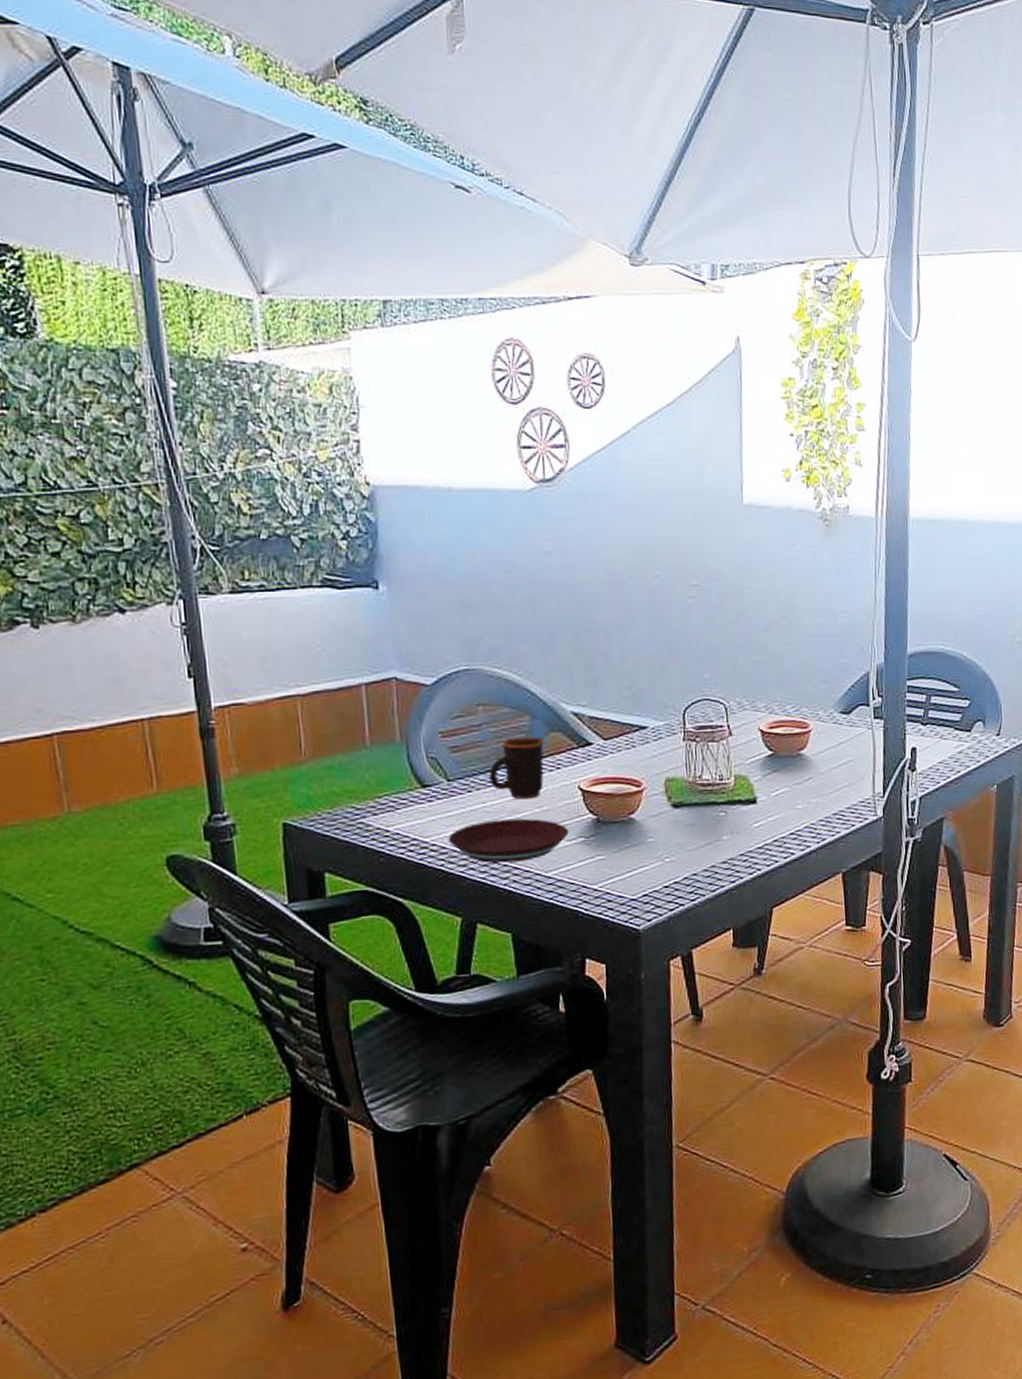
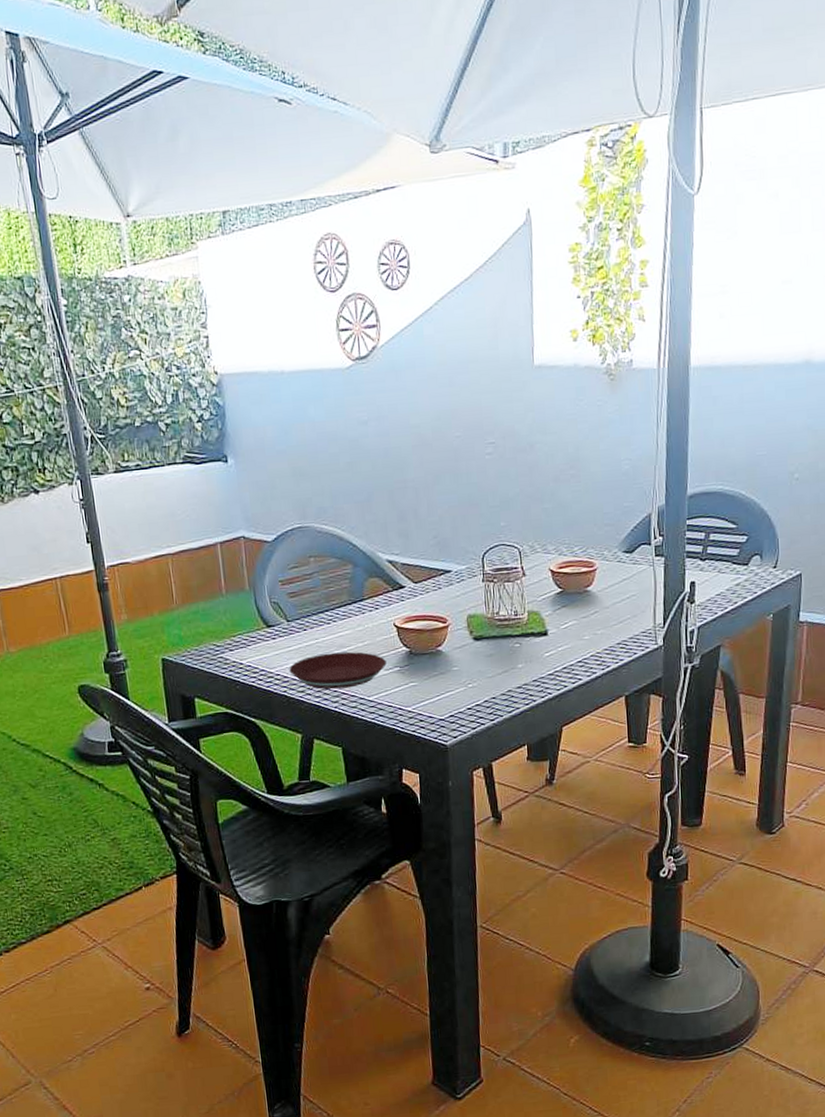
mug: present [489,737,544,800] -> none [320,582,365,636]

